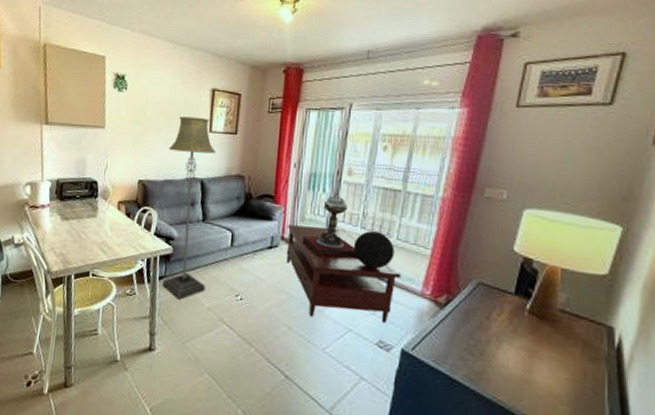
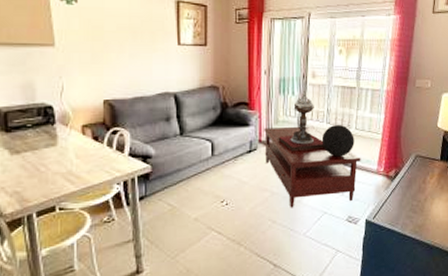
floor lamp: present [162,116,216,300] -> none [134,30,190,216]

